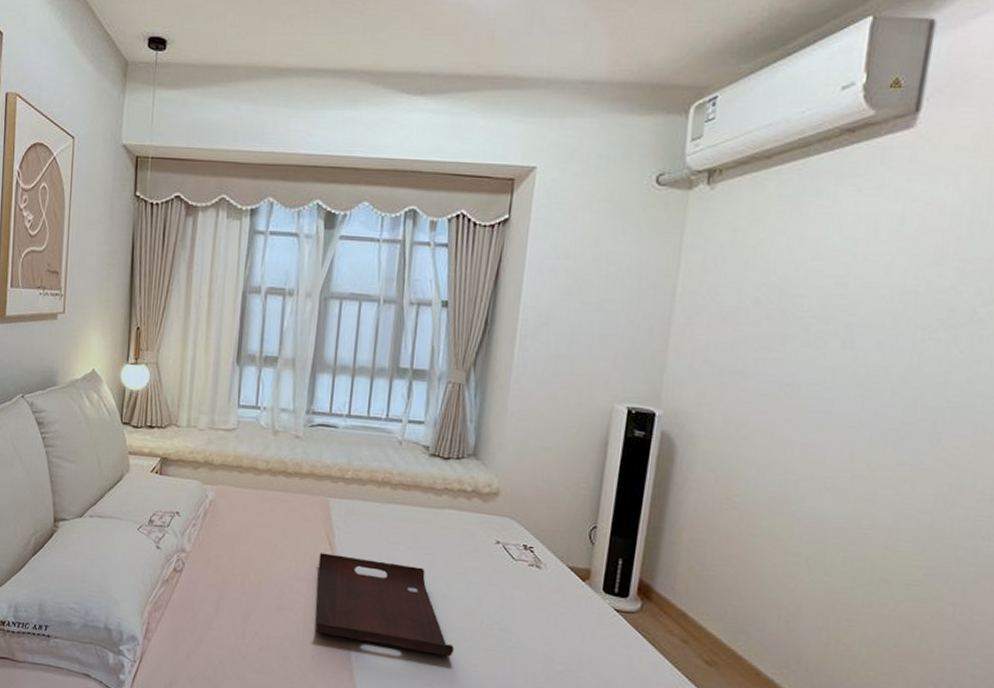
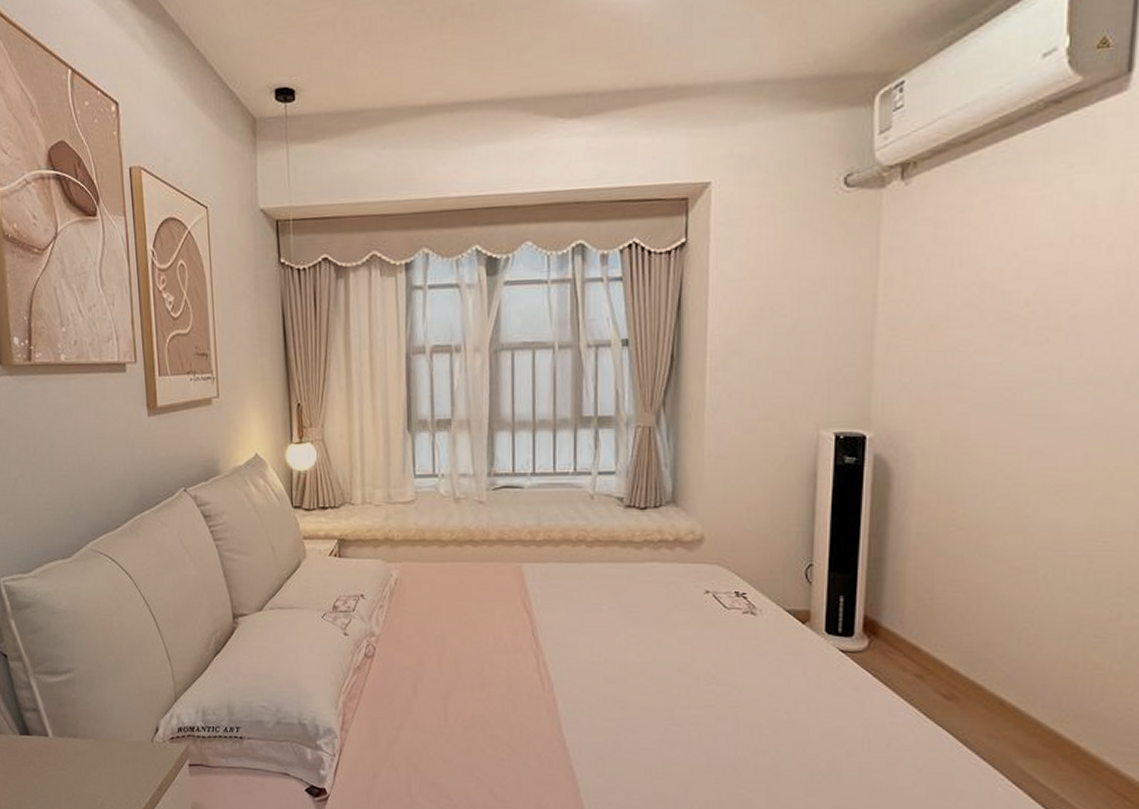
serving tray: present [315,553,455,657] -> none [517,622,671,718]

